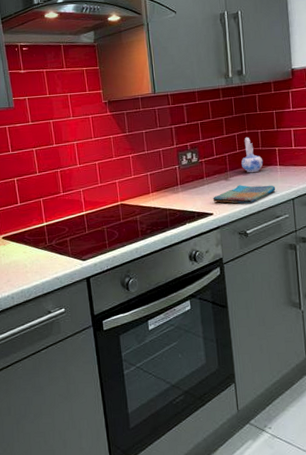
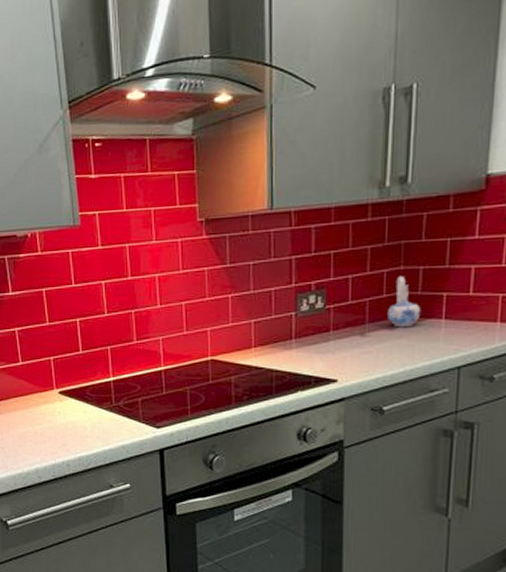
dish towel: present [213,185,276,204] -> none [340,343,435,371]

